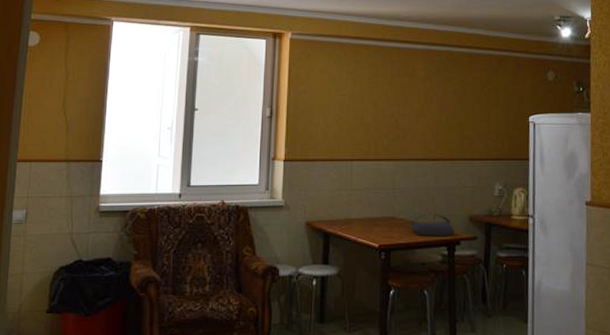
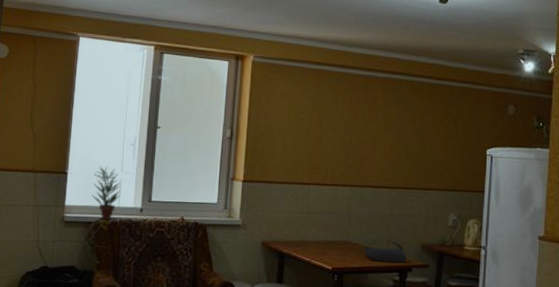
potted plant: none [128,152,159,208] -> present [91,166,121,220]

